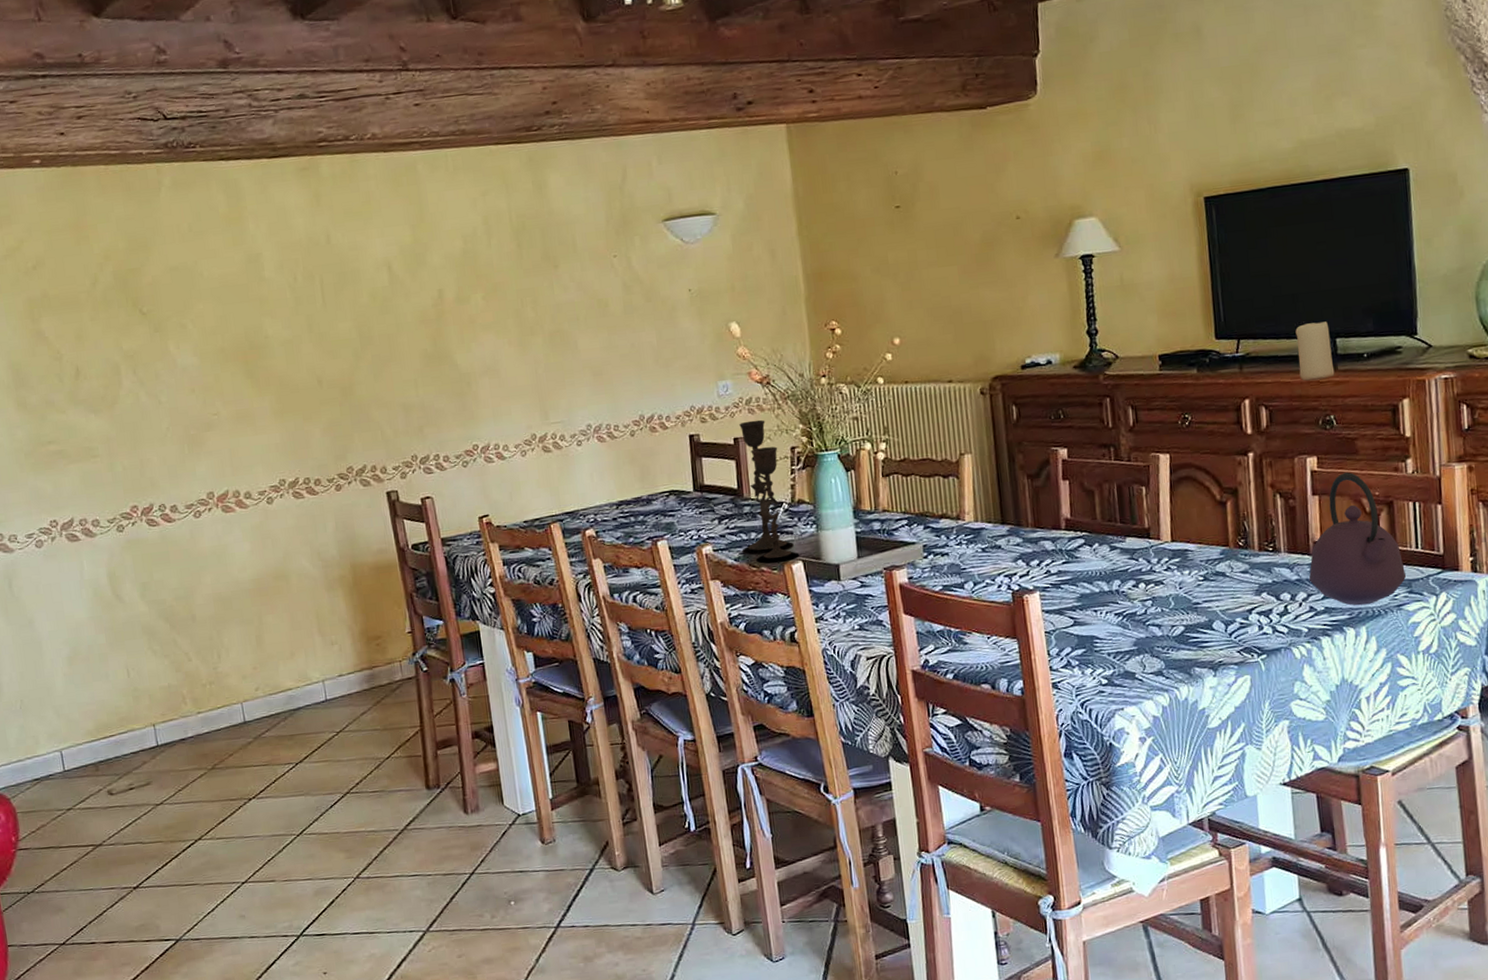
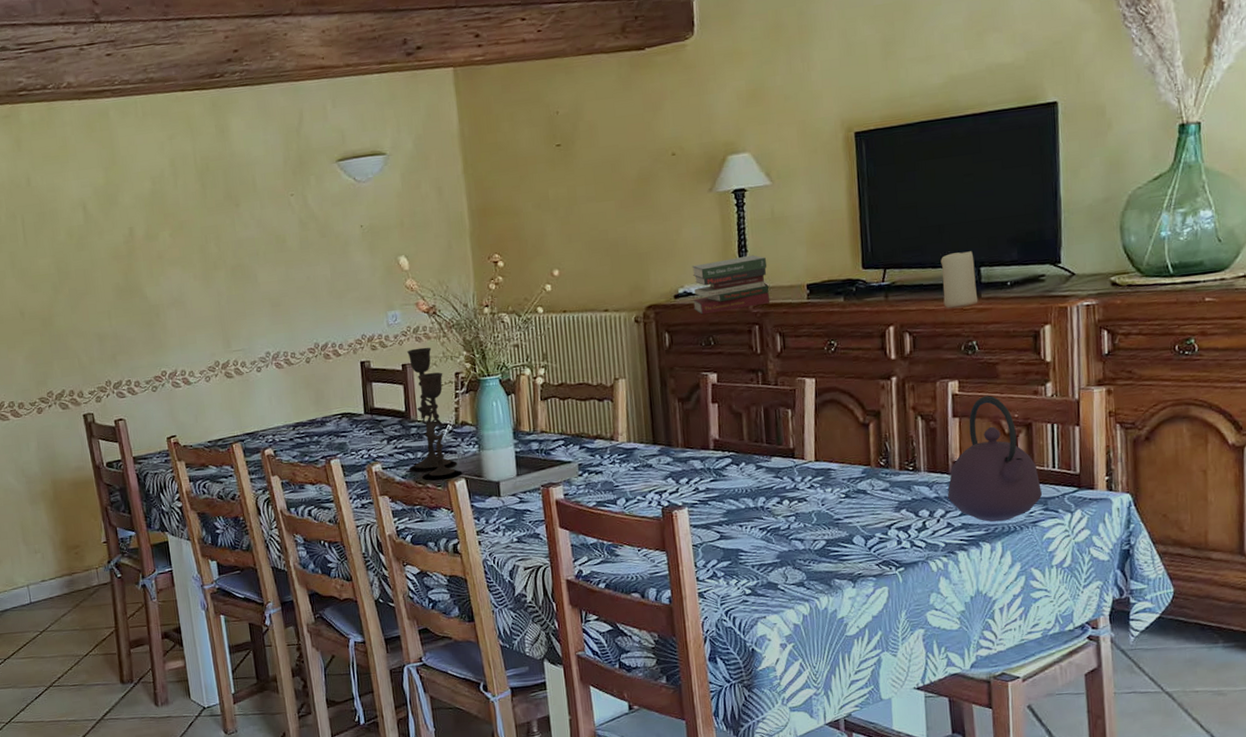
books: none [1039,323,1122,387] -> present [691,255,771,315]

